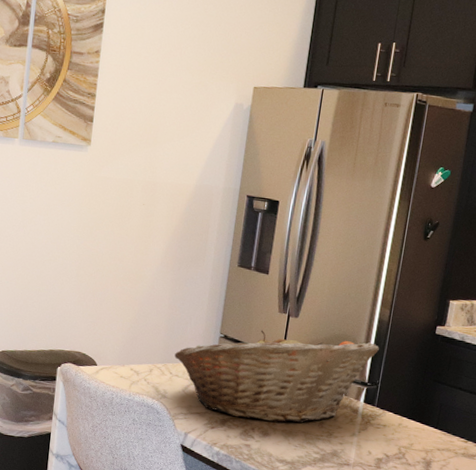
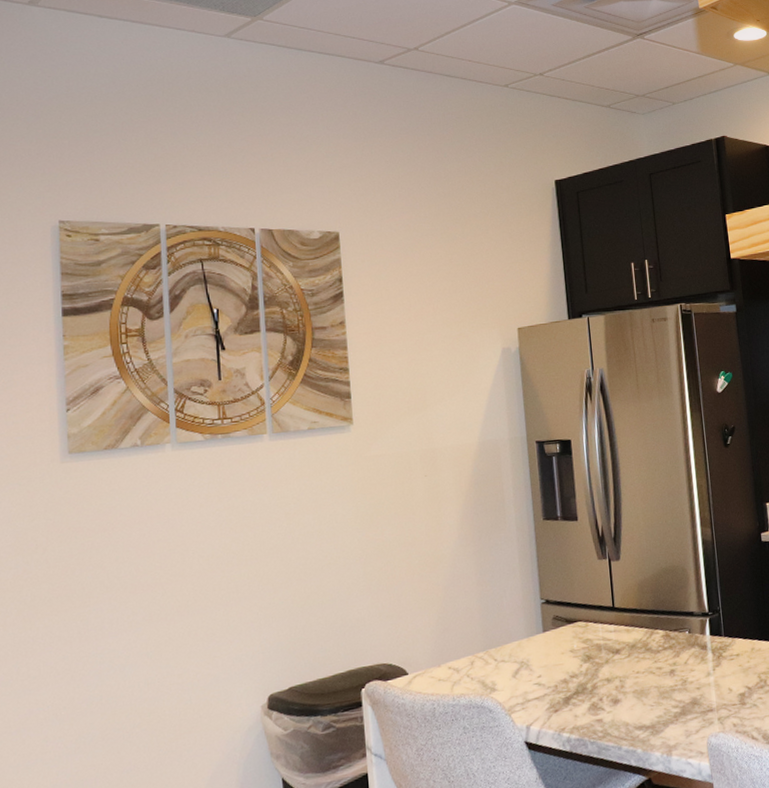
fruit basket: present [174,330,379,423] -> none [495,567,711,691]

